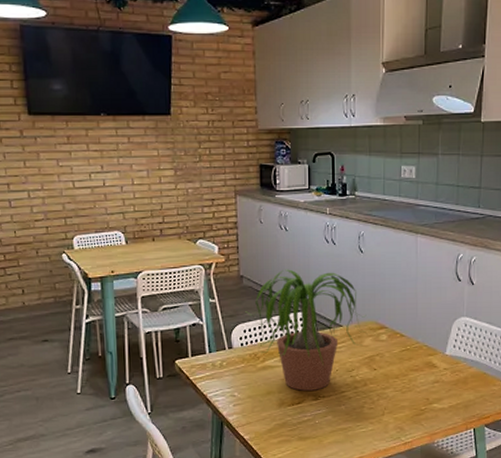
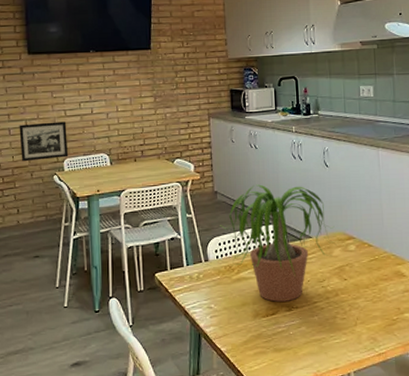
picture frame: none [20,194,79,238] -> present [19,121,69,162]

